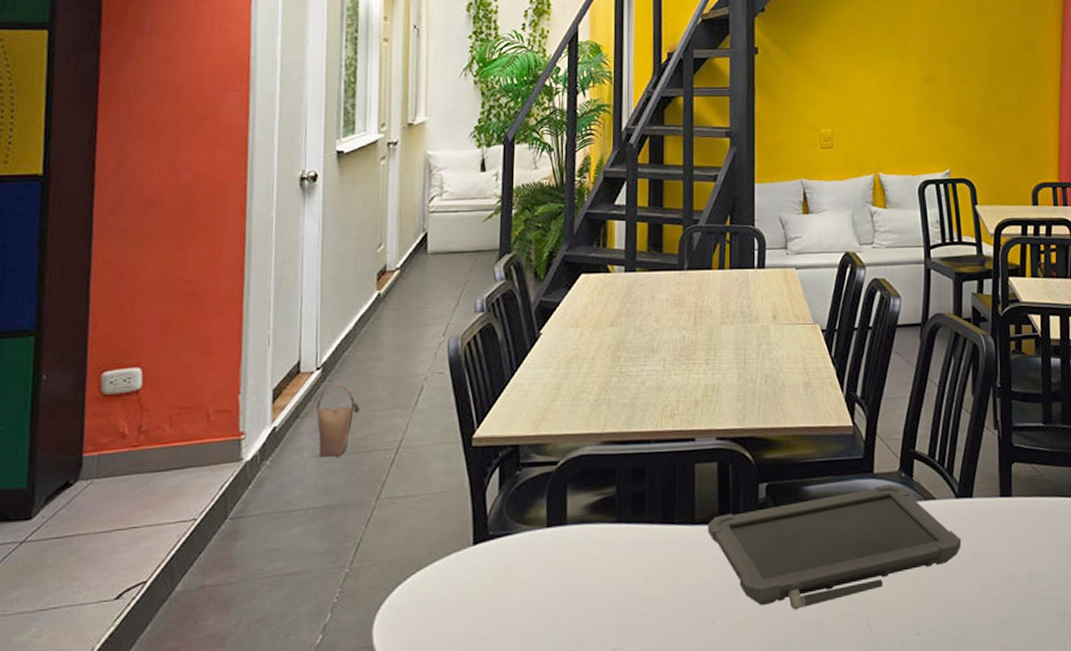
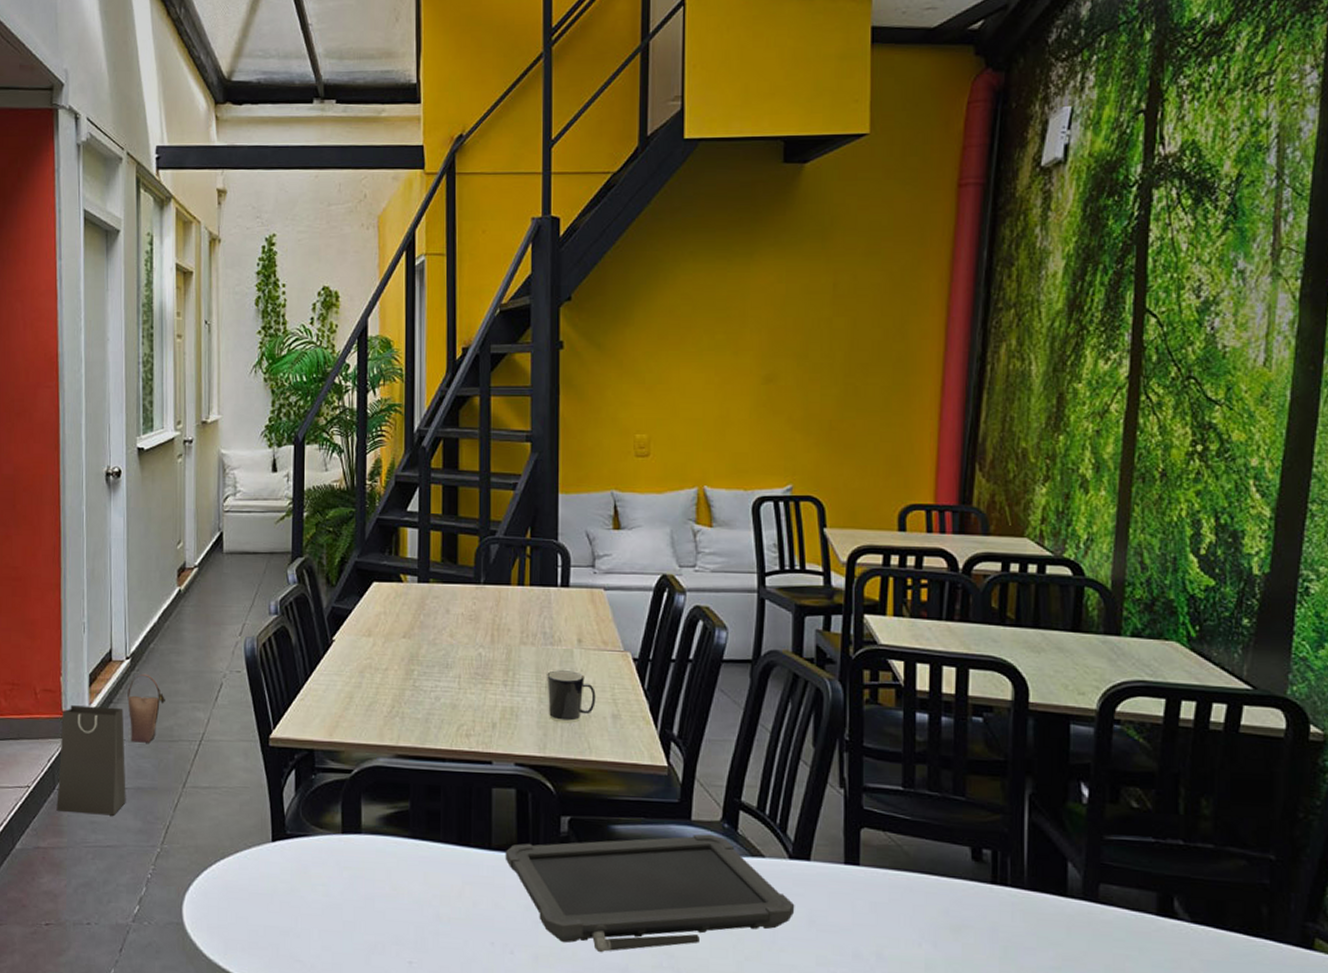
shopping bag: none [228,422,312,543] -> present [56,705,126,816]
mug: none [745,345,789,395] -> present [547,670,596,724]

